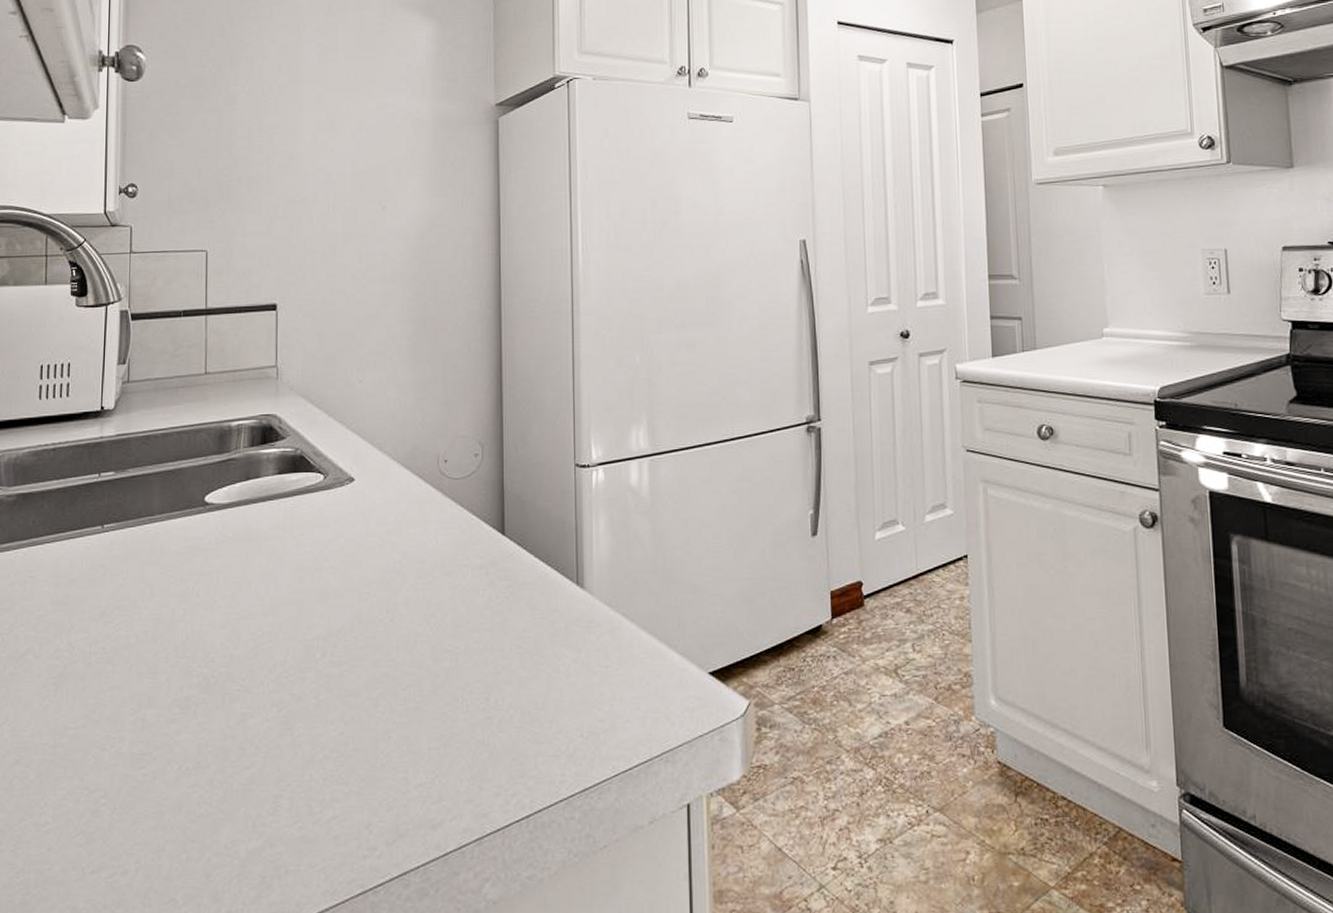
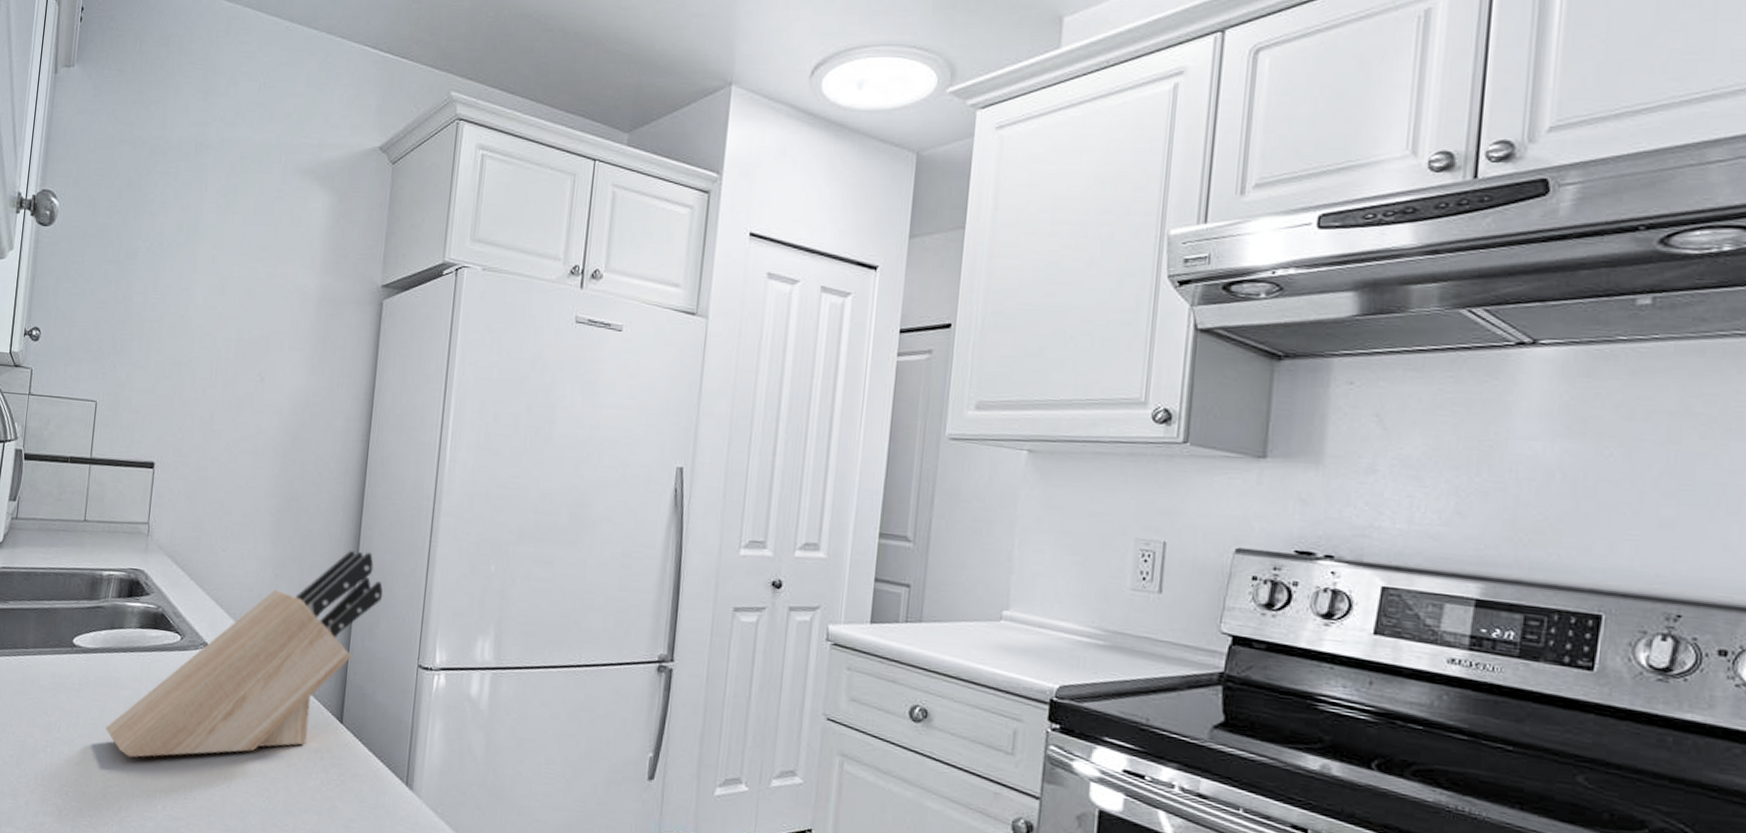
knife block: none [250,361,532,610] -> present [105,550,384,758]

